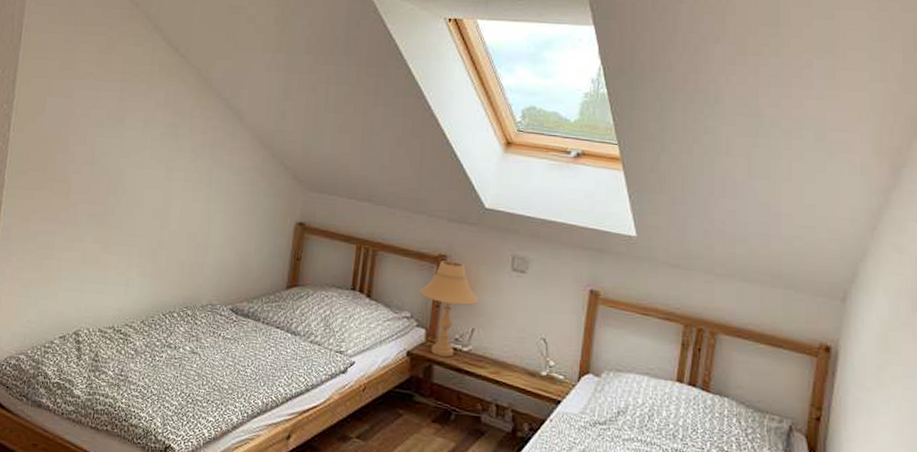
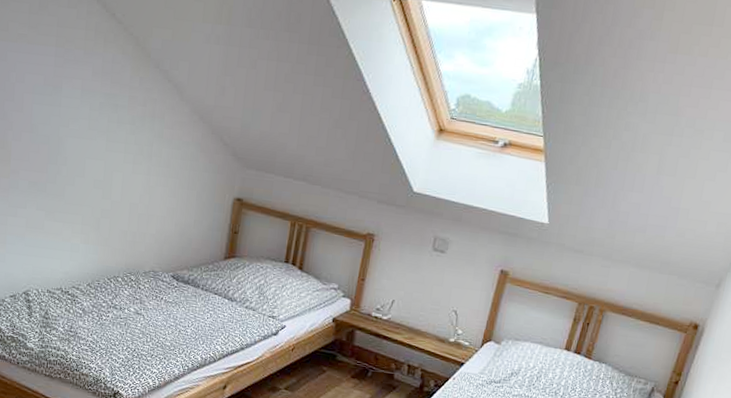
lamp: present [418,260,480,358] -> none [346,239,401,324]

